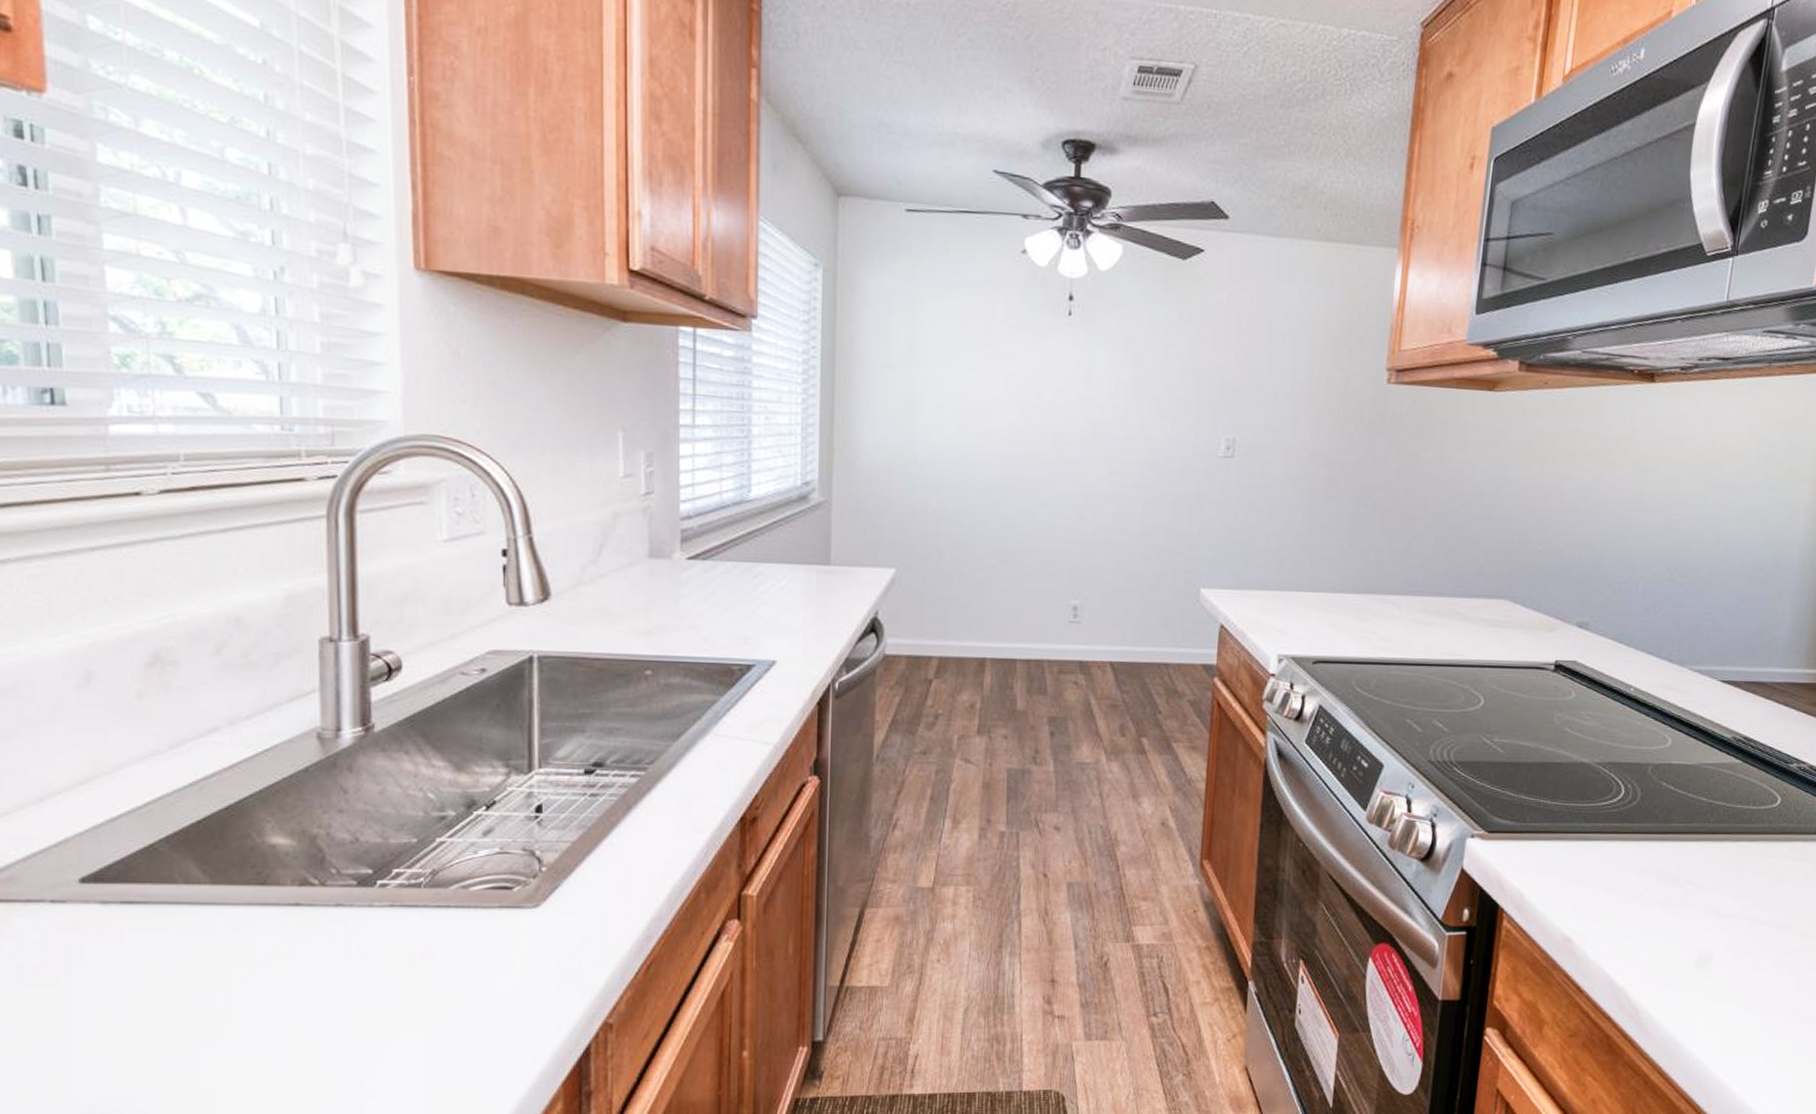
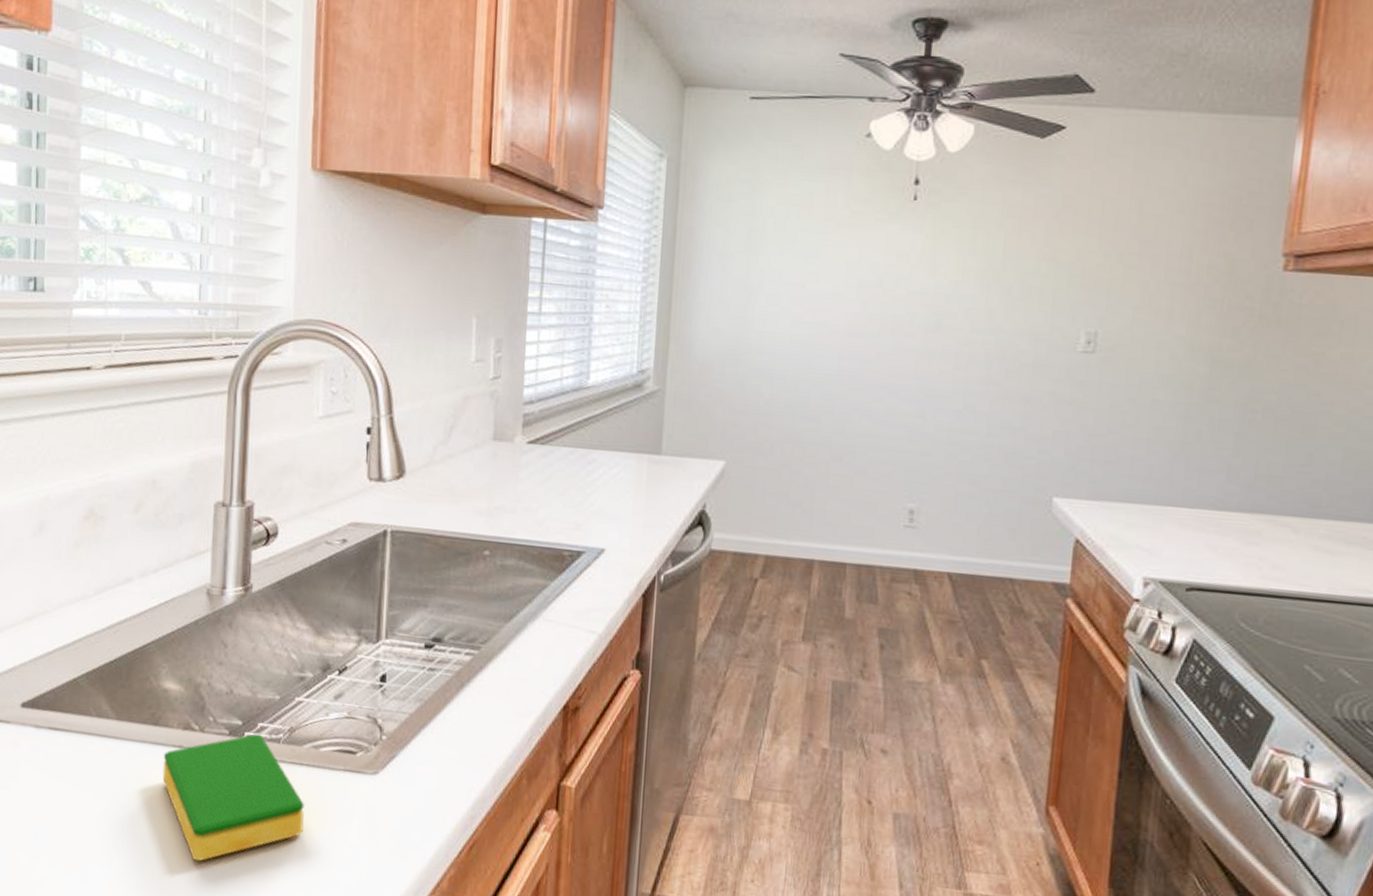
dish sponge: none [275,880,456,1021] -> present [162,733,304,861]

